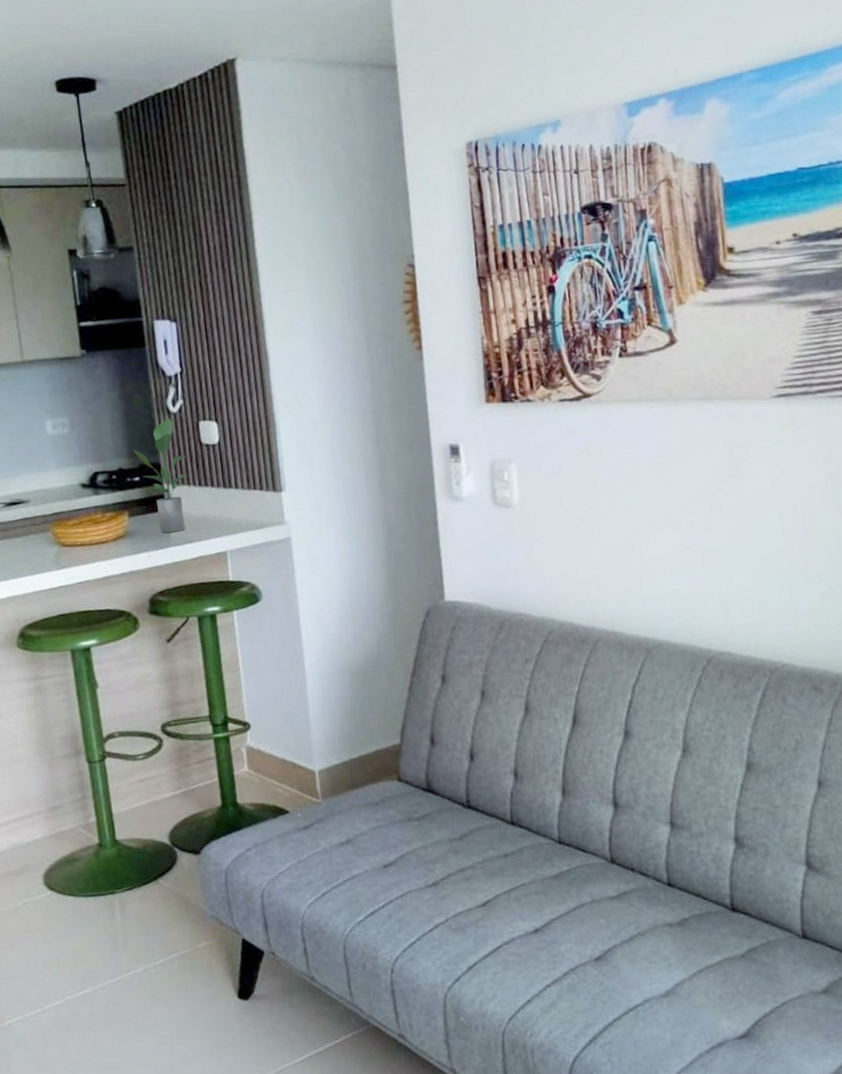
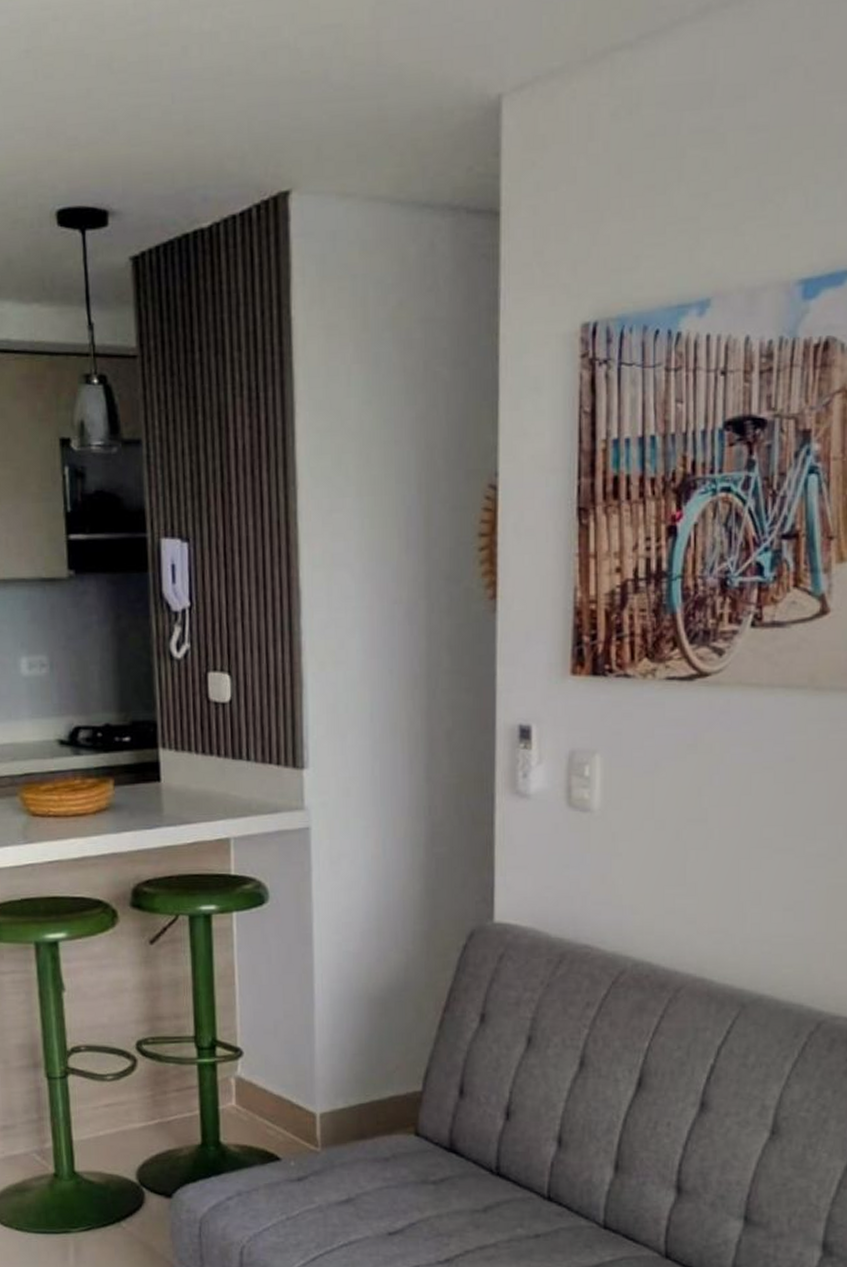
potted plant: present [131,418,190,534] -> none [123,665,194,810]

